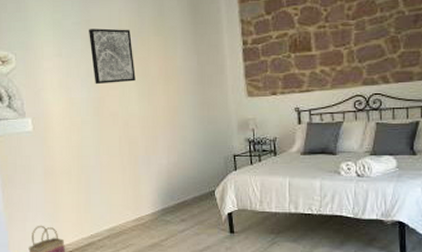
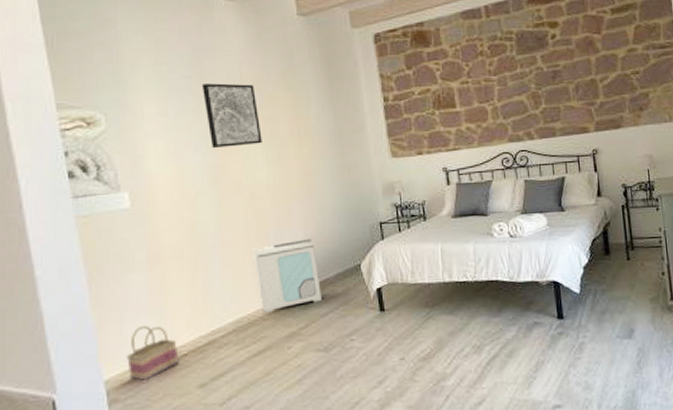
air purifier: none [124,165,180,225] -> present [251,239,322,314]

